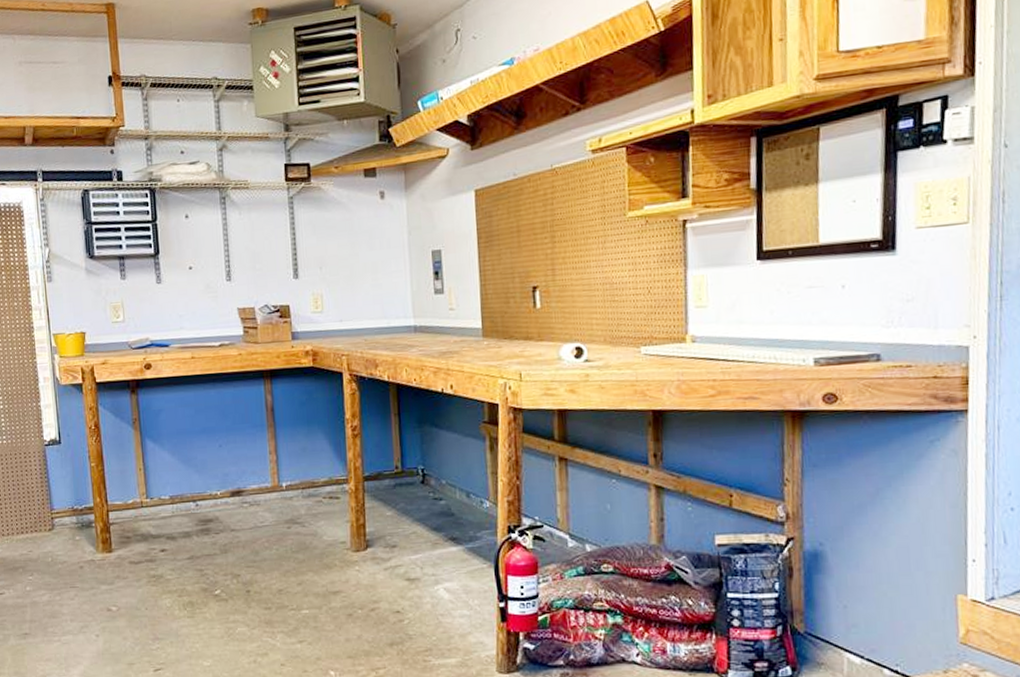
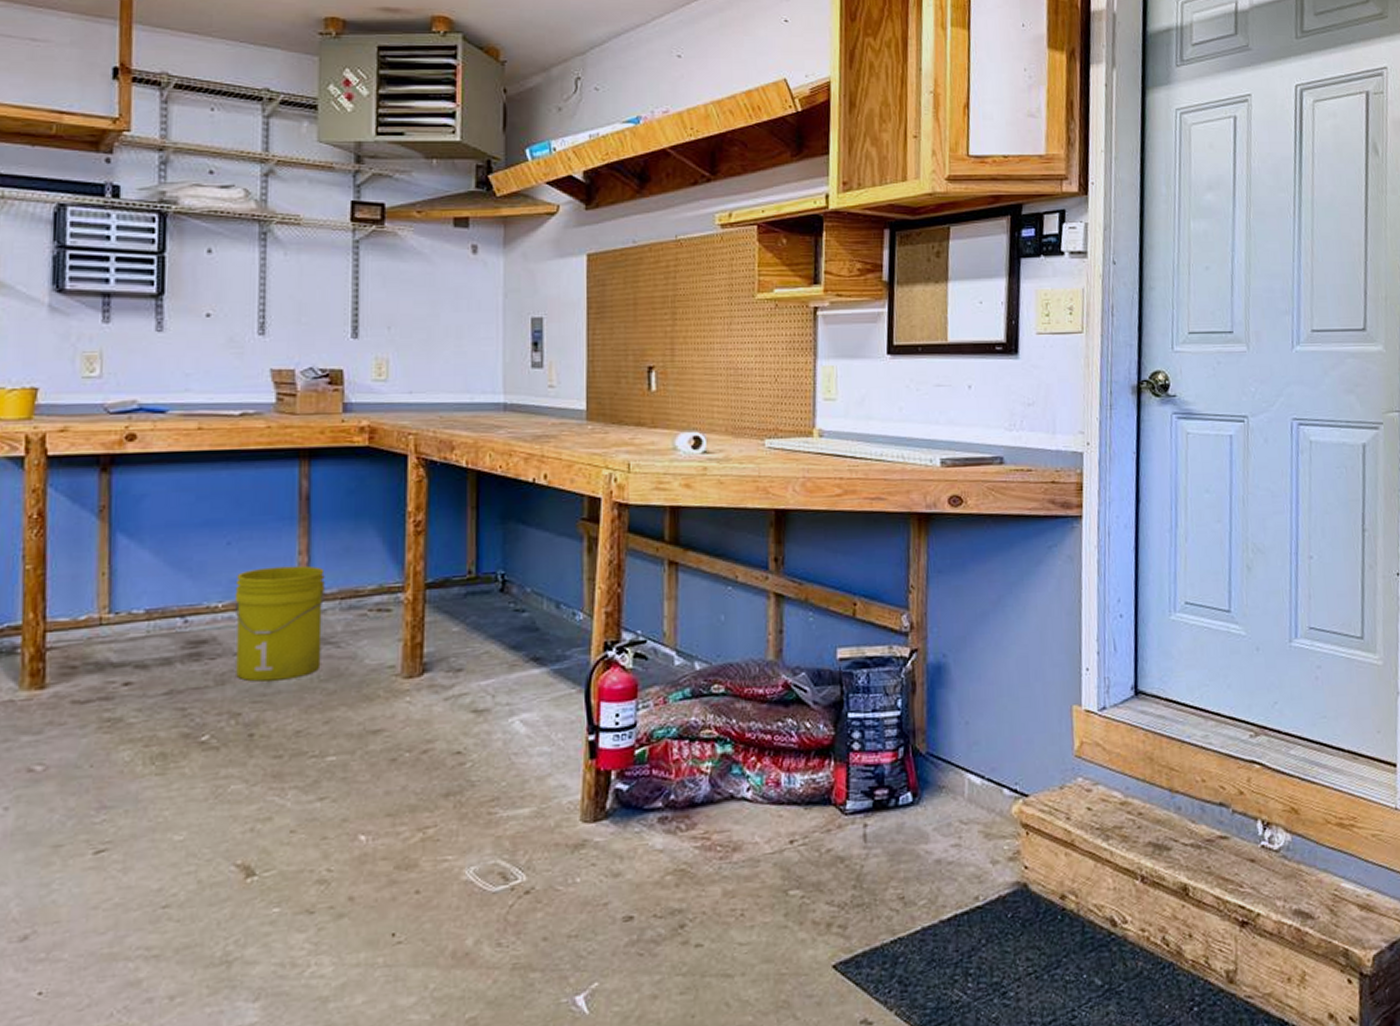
bucket: none [227,462,292,551] -> present [234,565,325,682]

